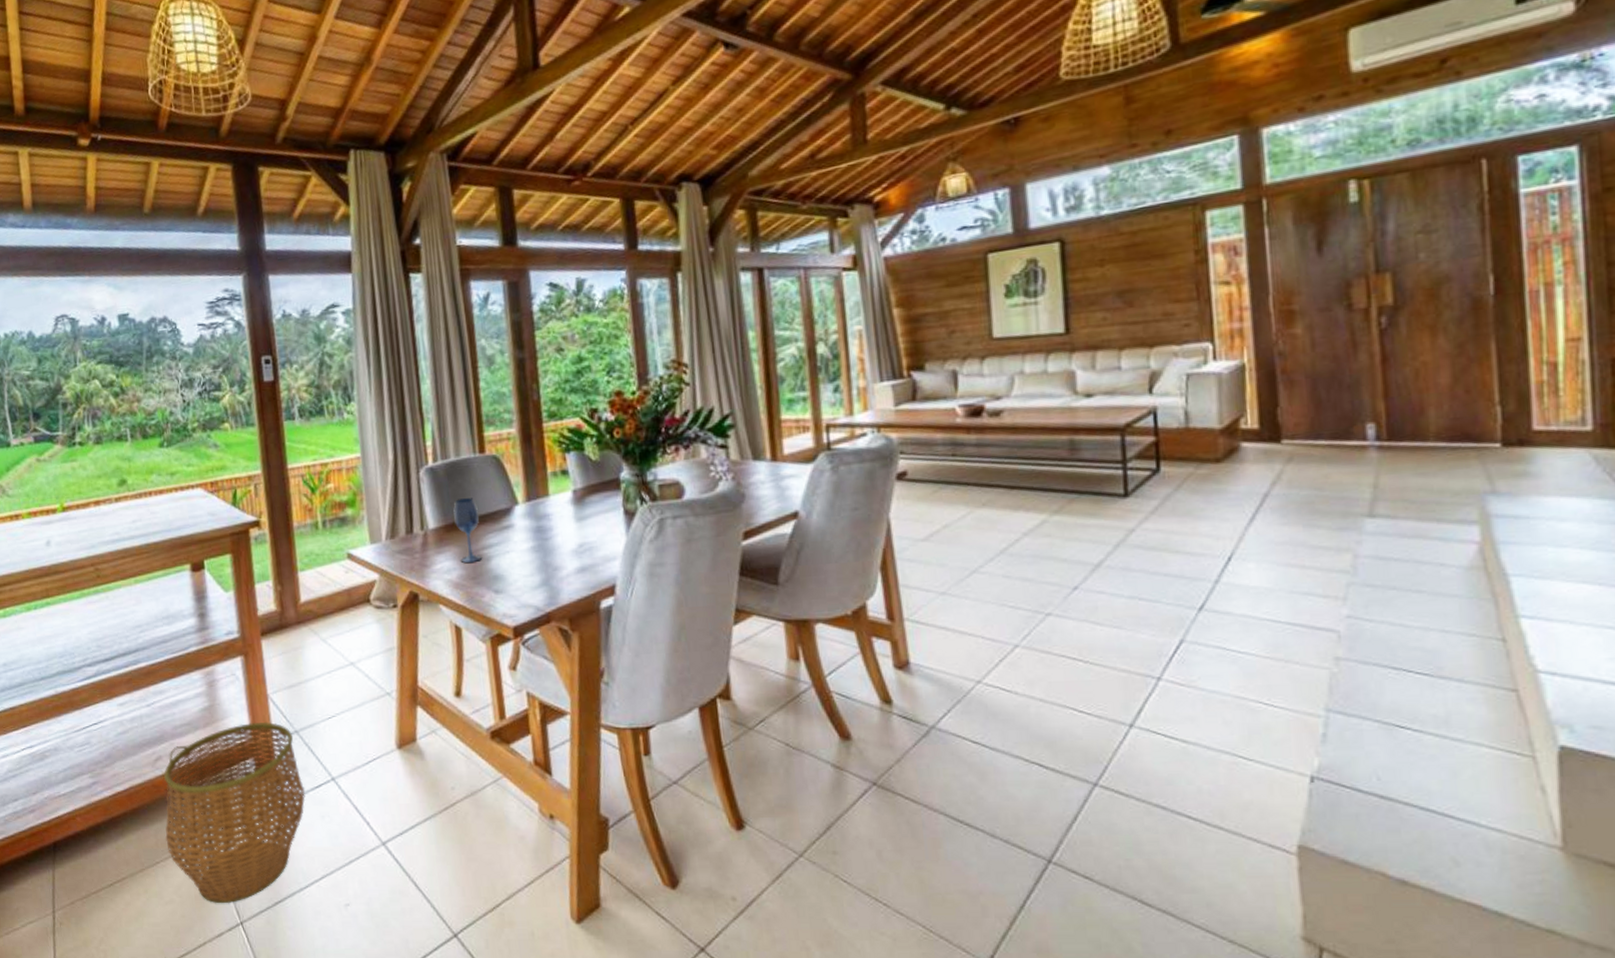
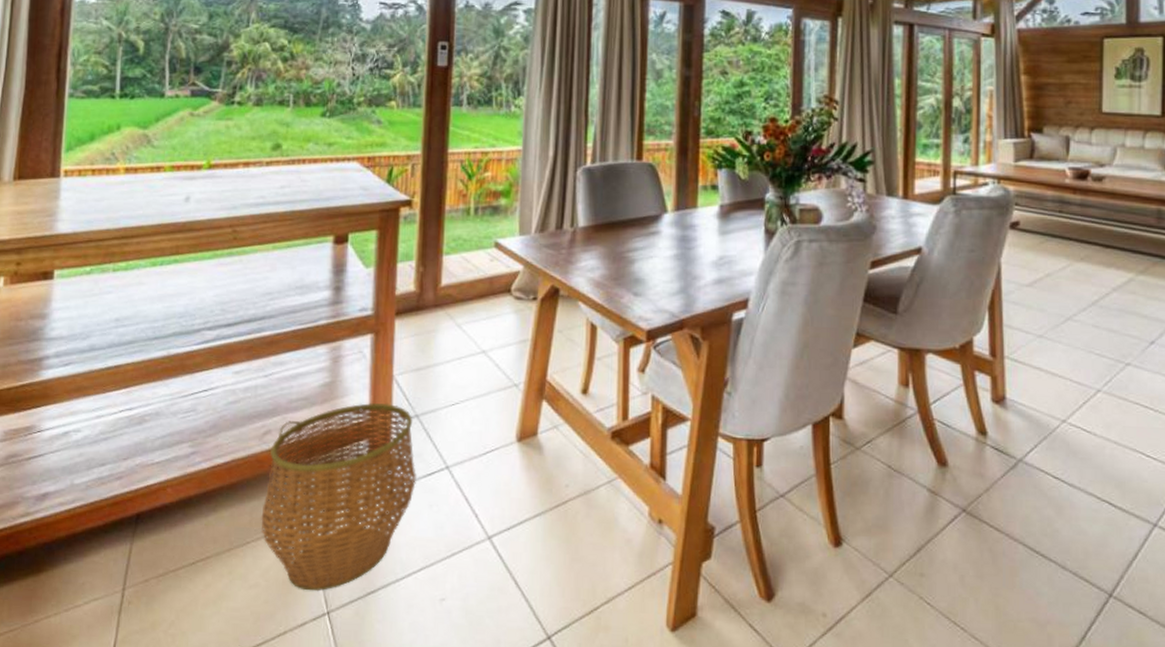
wineglass: present [453,498,482,564] -> none [604,201,628,264]

